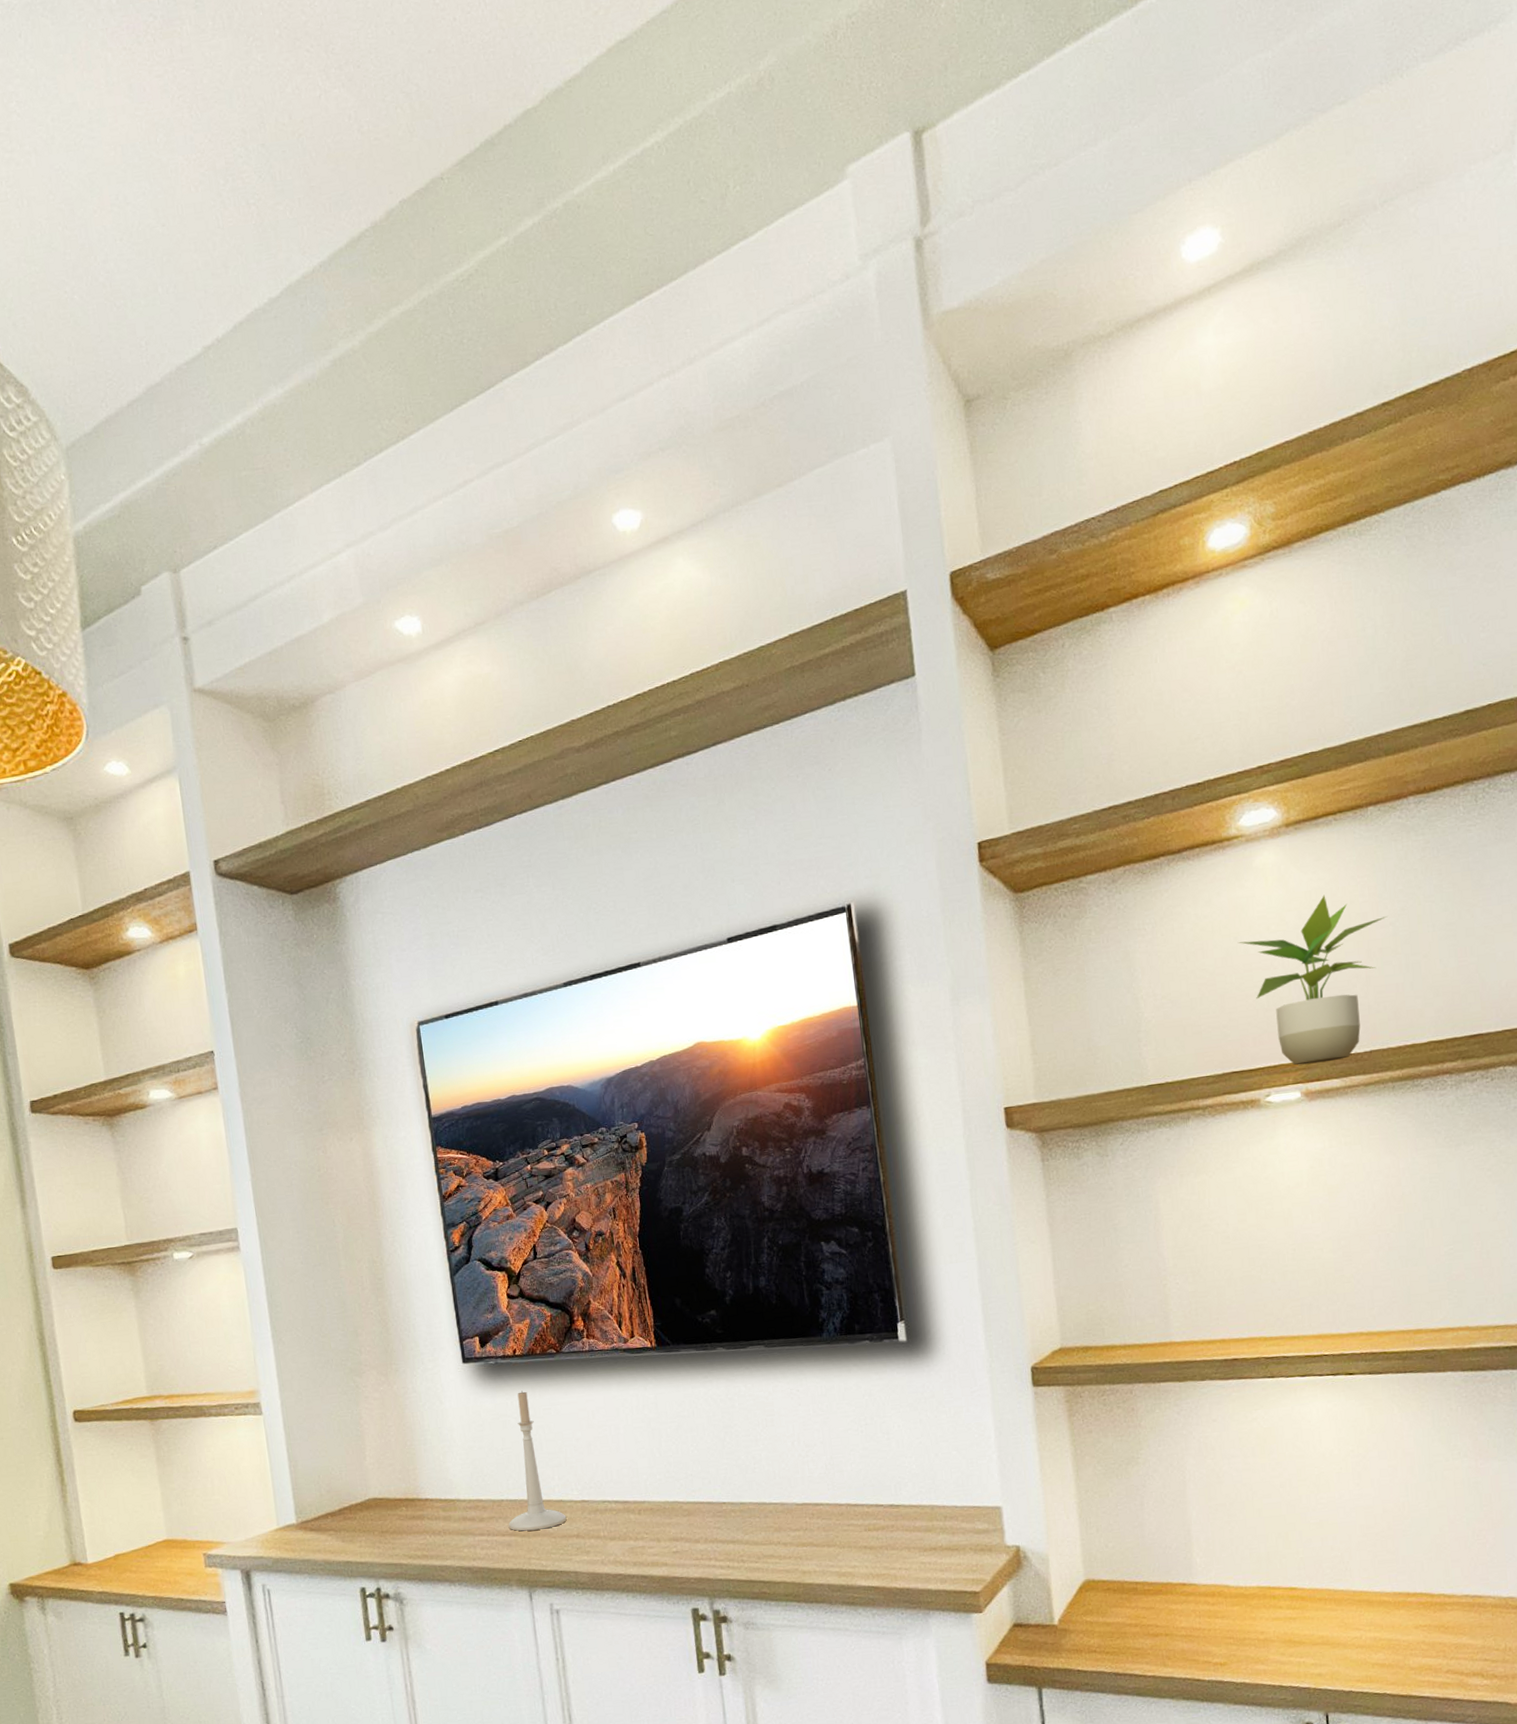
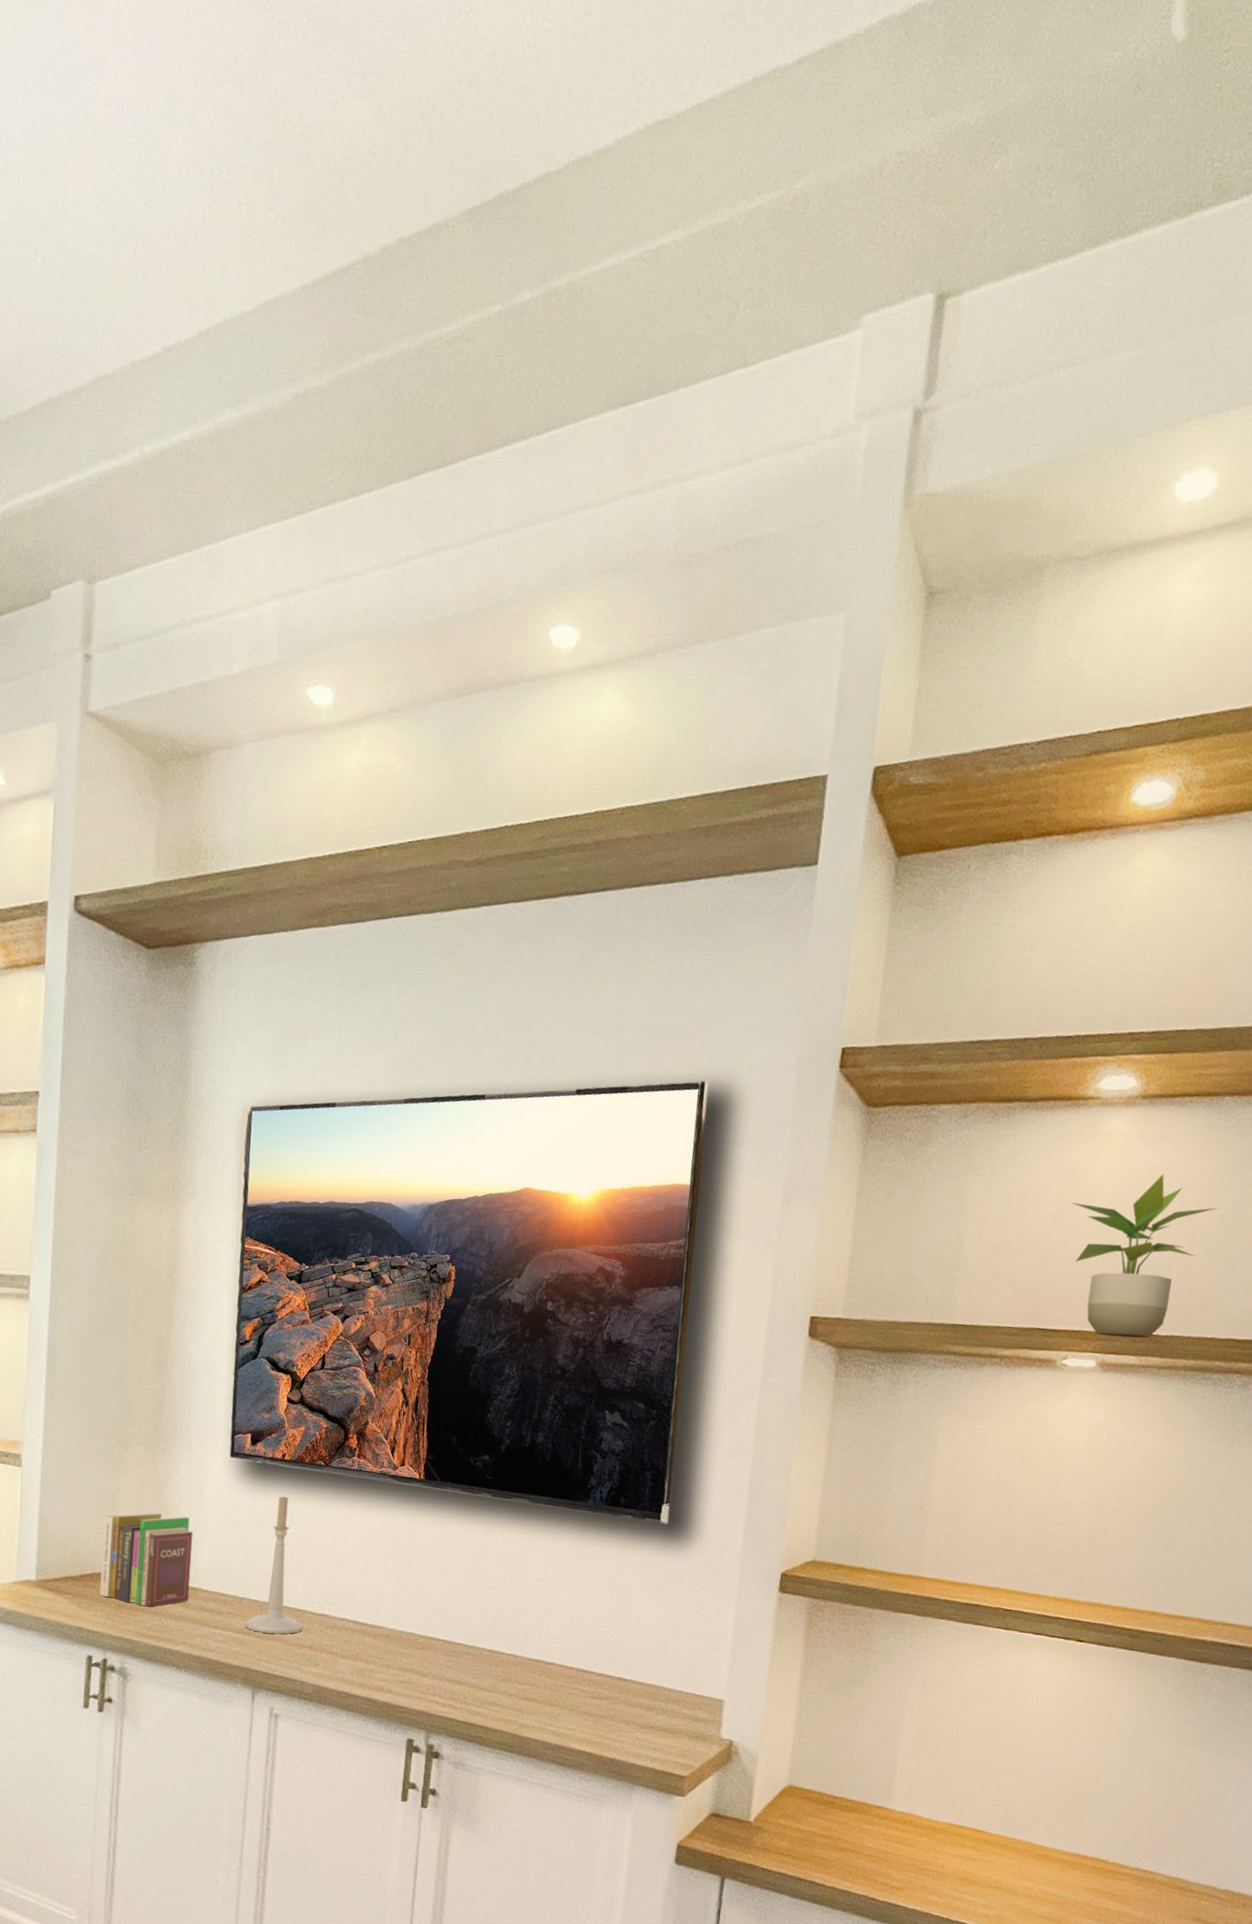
books: none [351,1430,449,1528] -> present [99,1512,193,1607]

